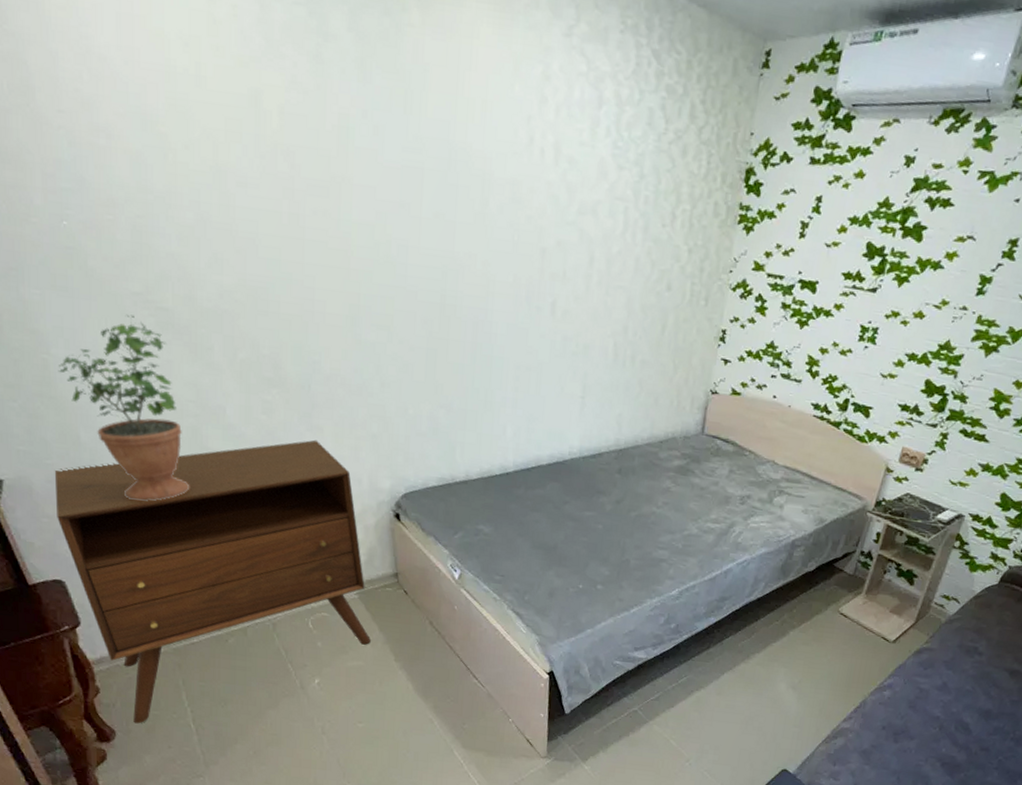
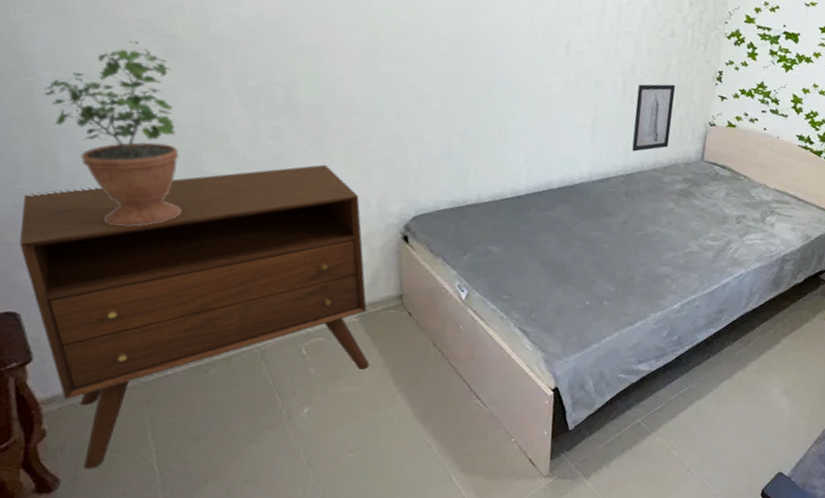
wall art: none [625,346,673,424] -> present [632,84,676,152]

